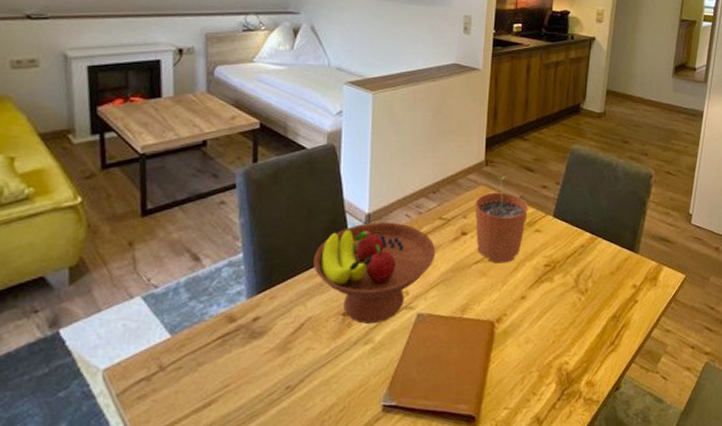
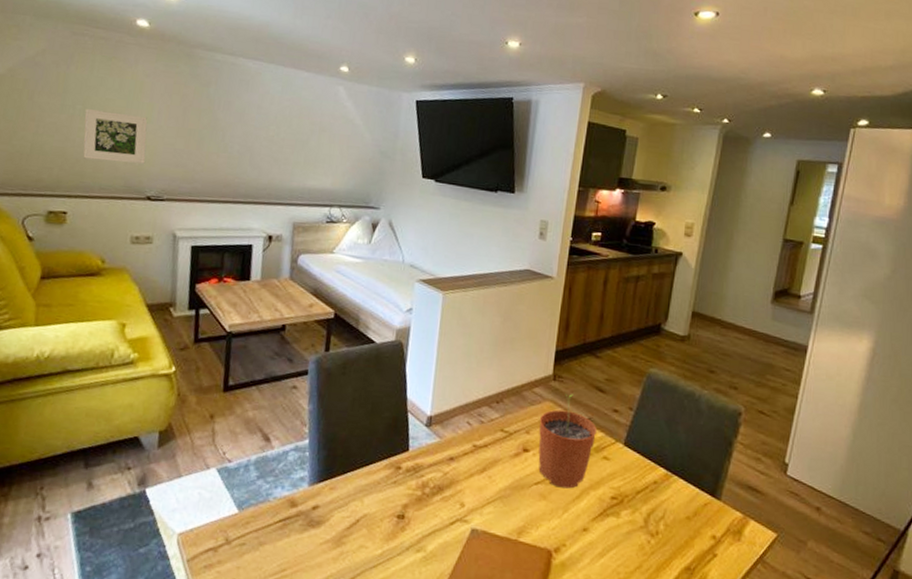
fruit bowl: present [313,222,436,325] -> none [373,425,496,532]

